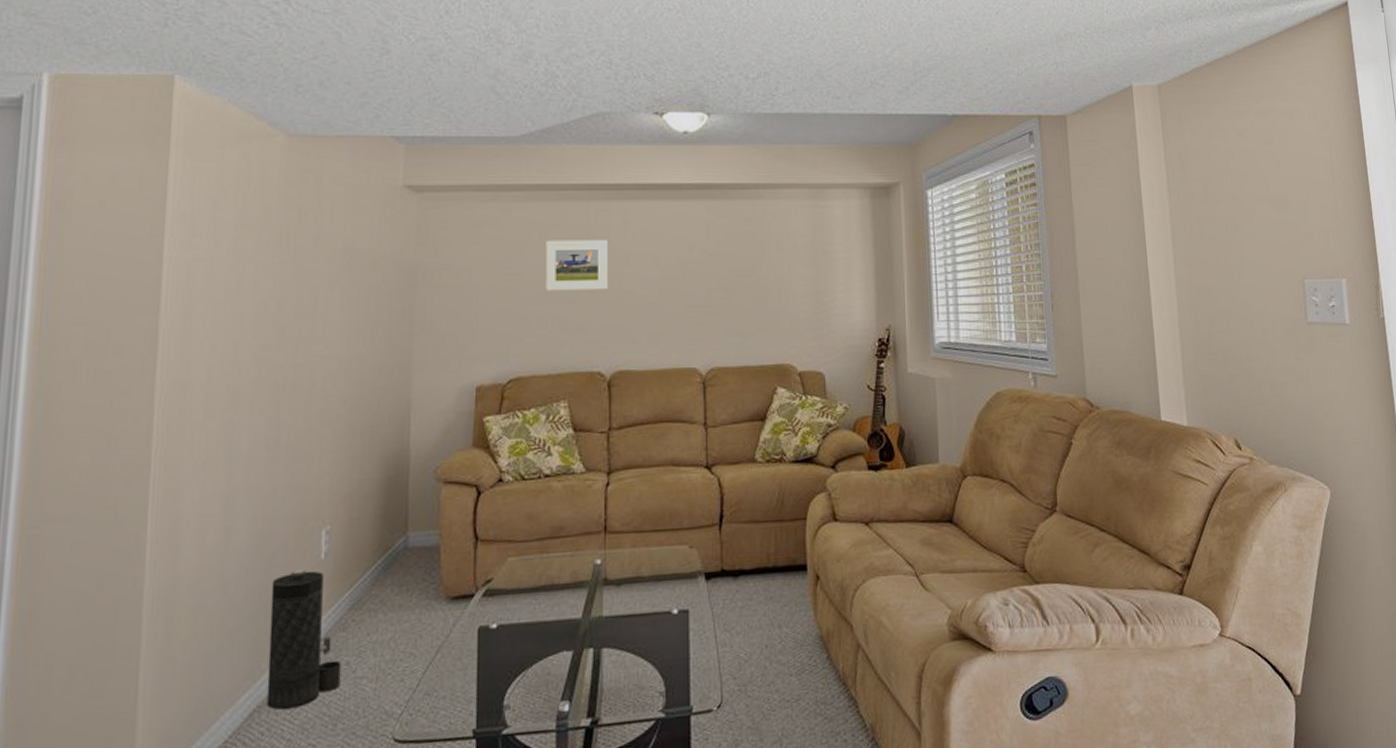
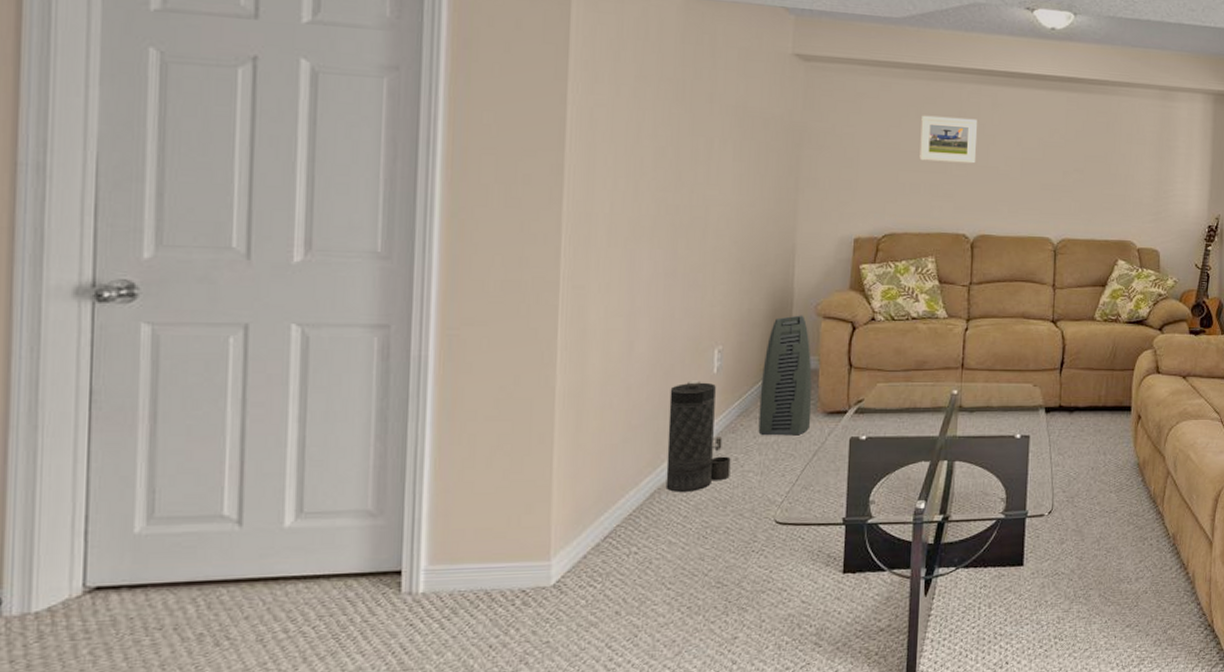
air purifier: none [372,481,433,632] -> present [758,315,812,436]

